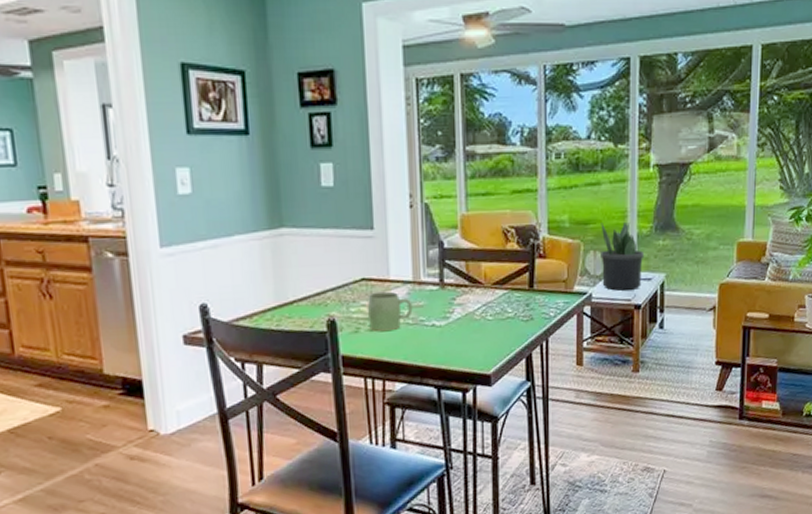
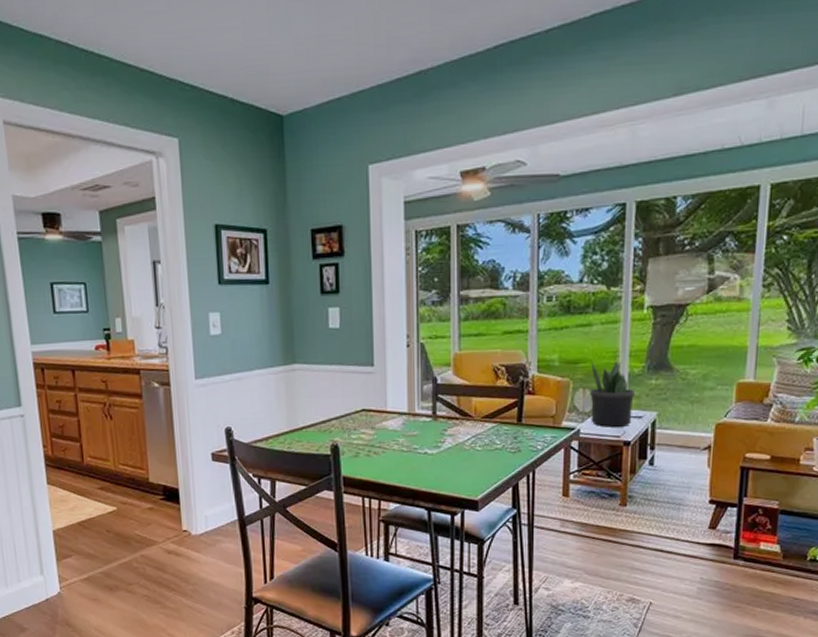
mug: present [367,291,413,332] -> none [366,421,407,457]

